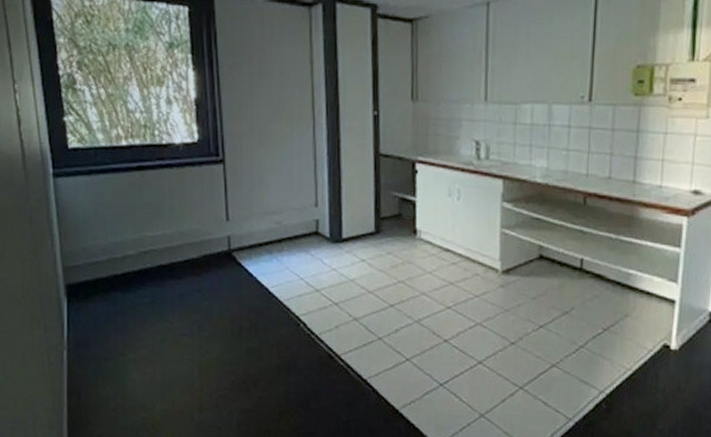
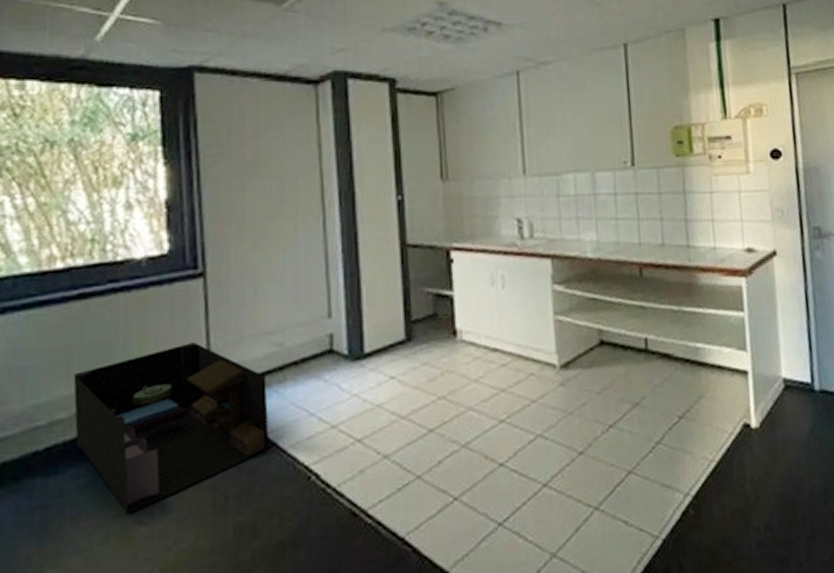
storage bench: none [137,212,271,328] -> present [73,342,270,515]

